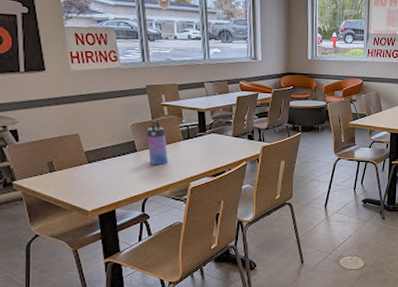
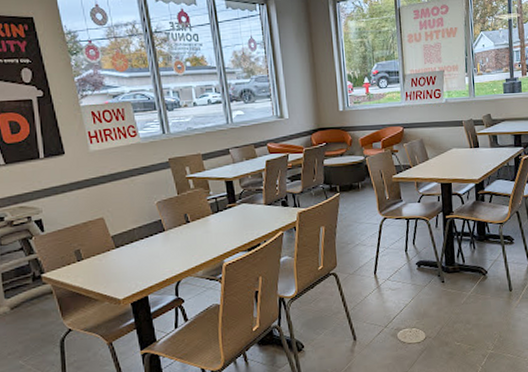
water bottle: present [146,121,169,165] -> none [173,196,199,244]

